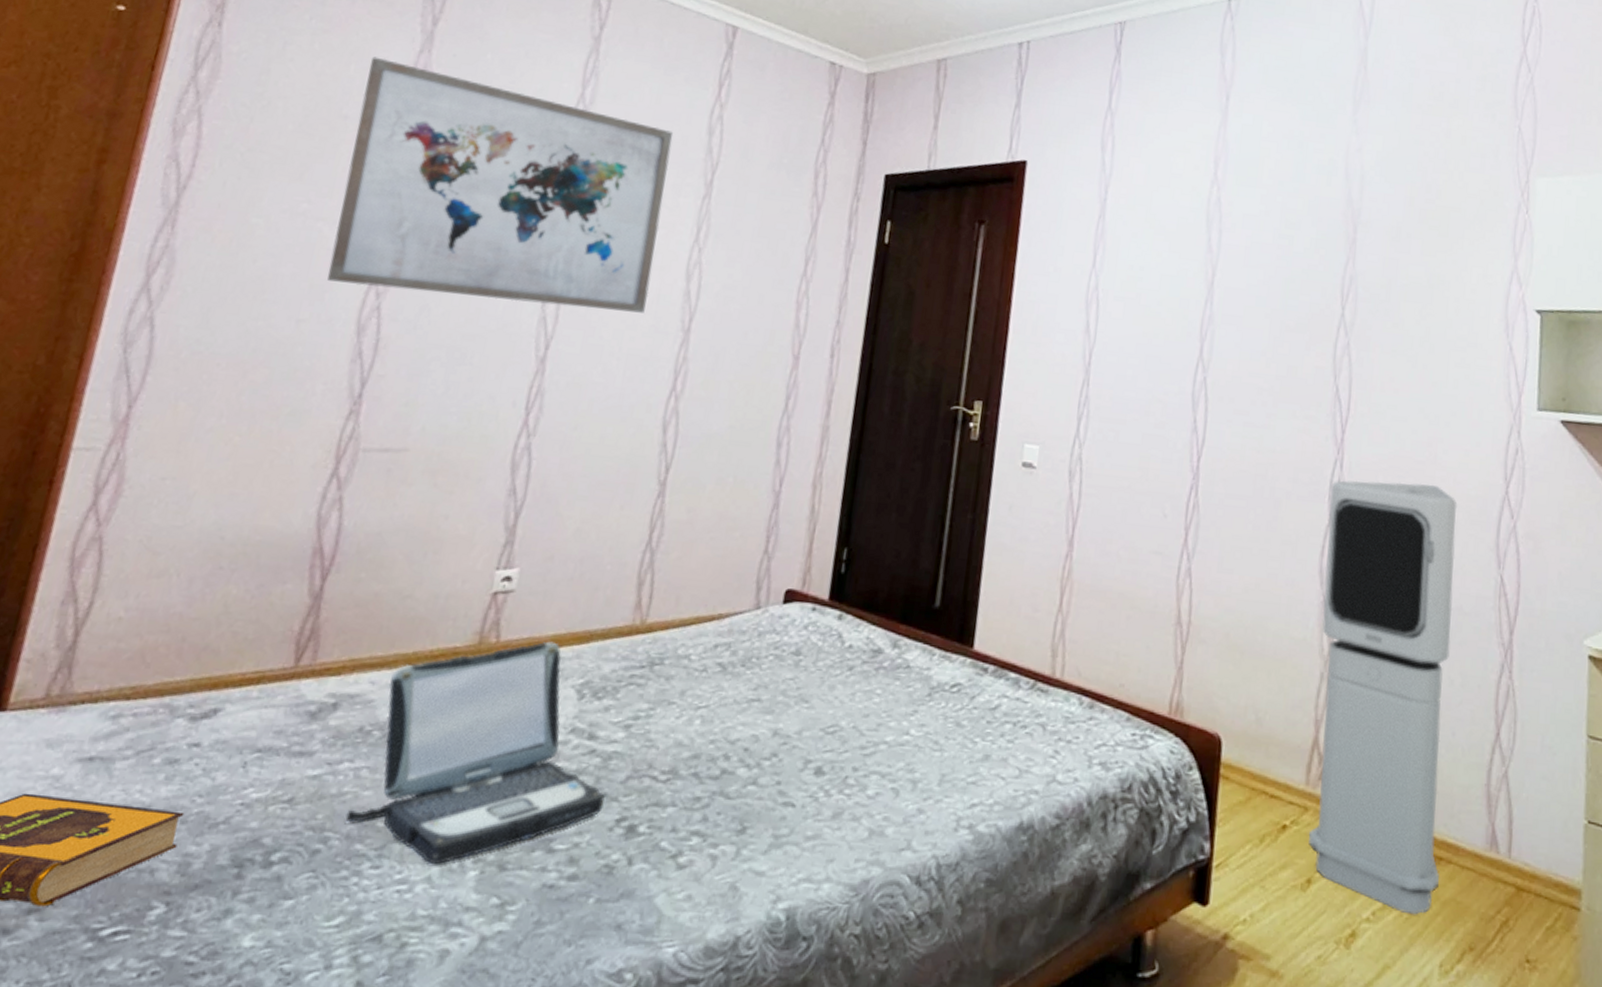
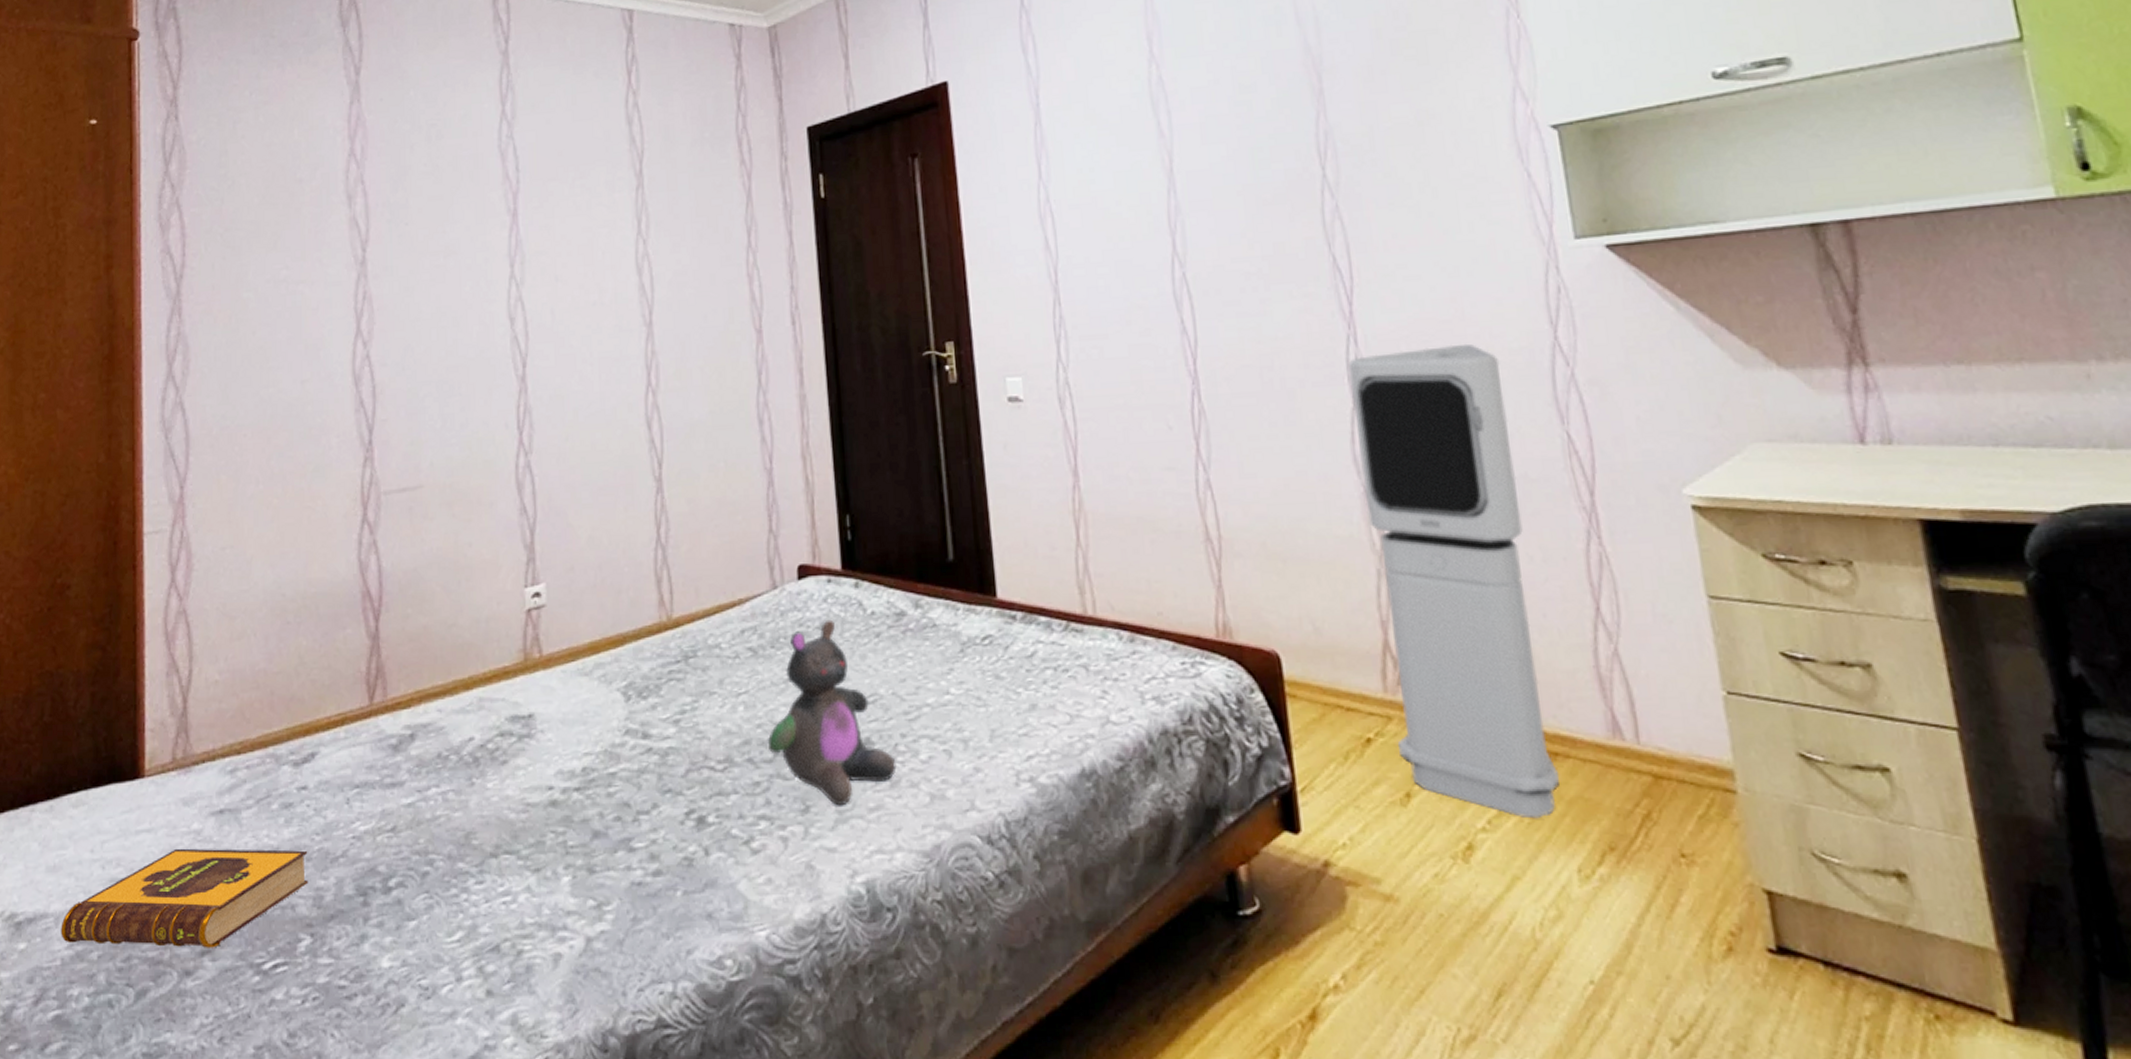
wall art: present [327,56,674,313] -> none [310,116,606,339]
laptop: present [345,641,605,865] -> none [444,649,671,875]
stuffed bear: none [717,646,843,831] -> present [767,619,897,806]

